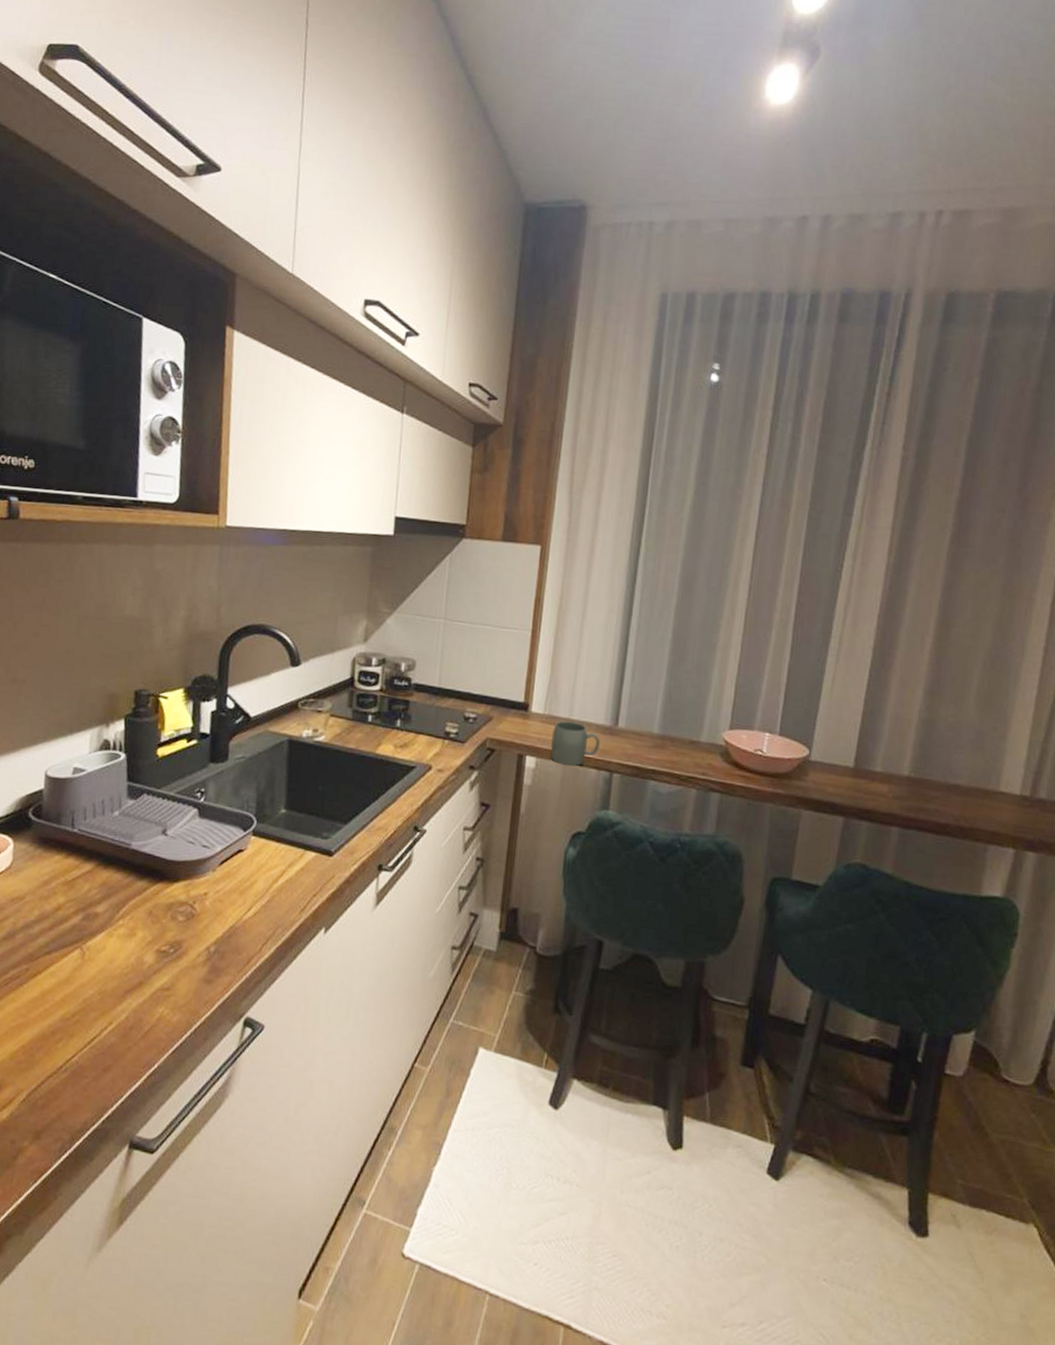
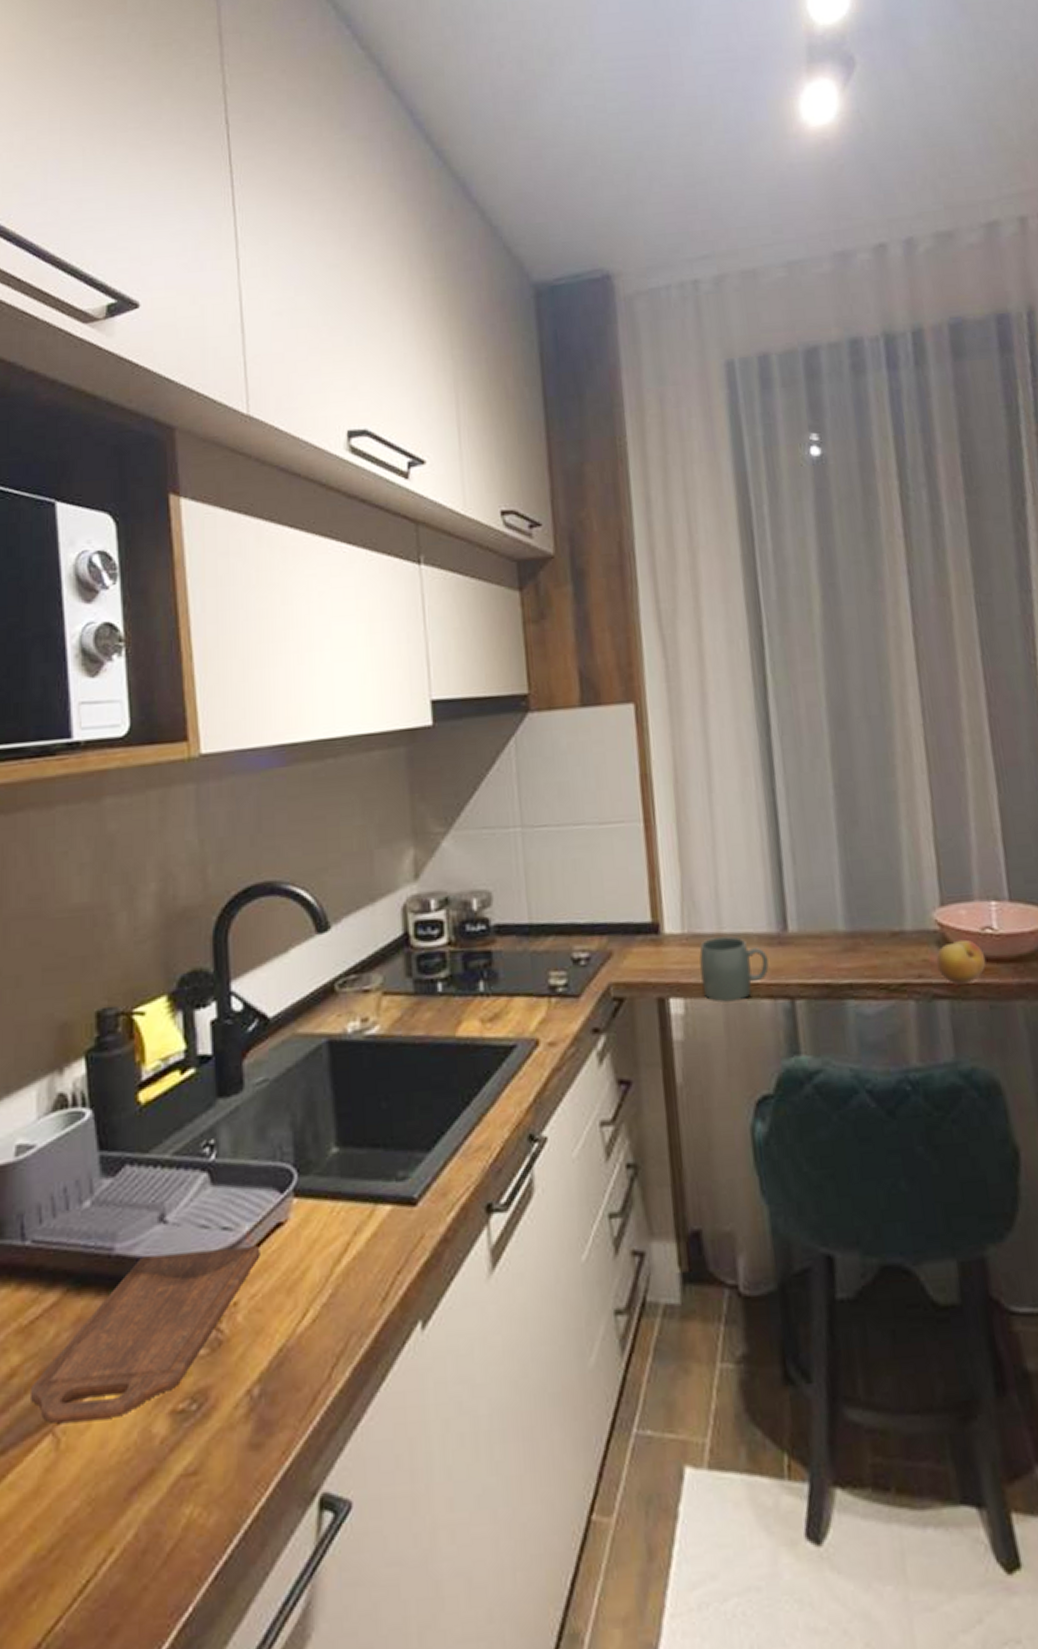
cutting board: none [69,853,226,947] -> present [31,1246,260,1424]
fruit: none [717,755,753,786] -> present [936,939,986,985]

